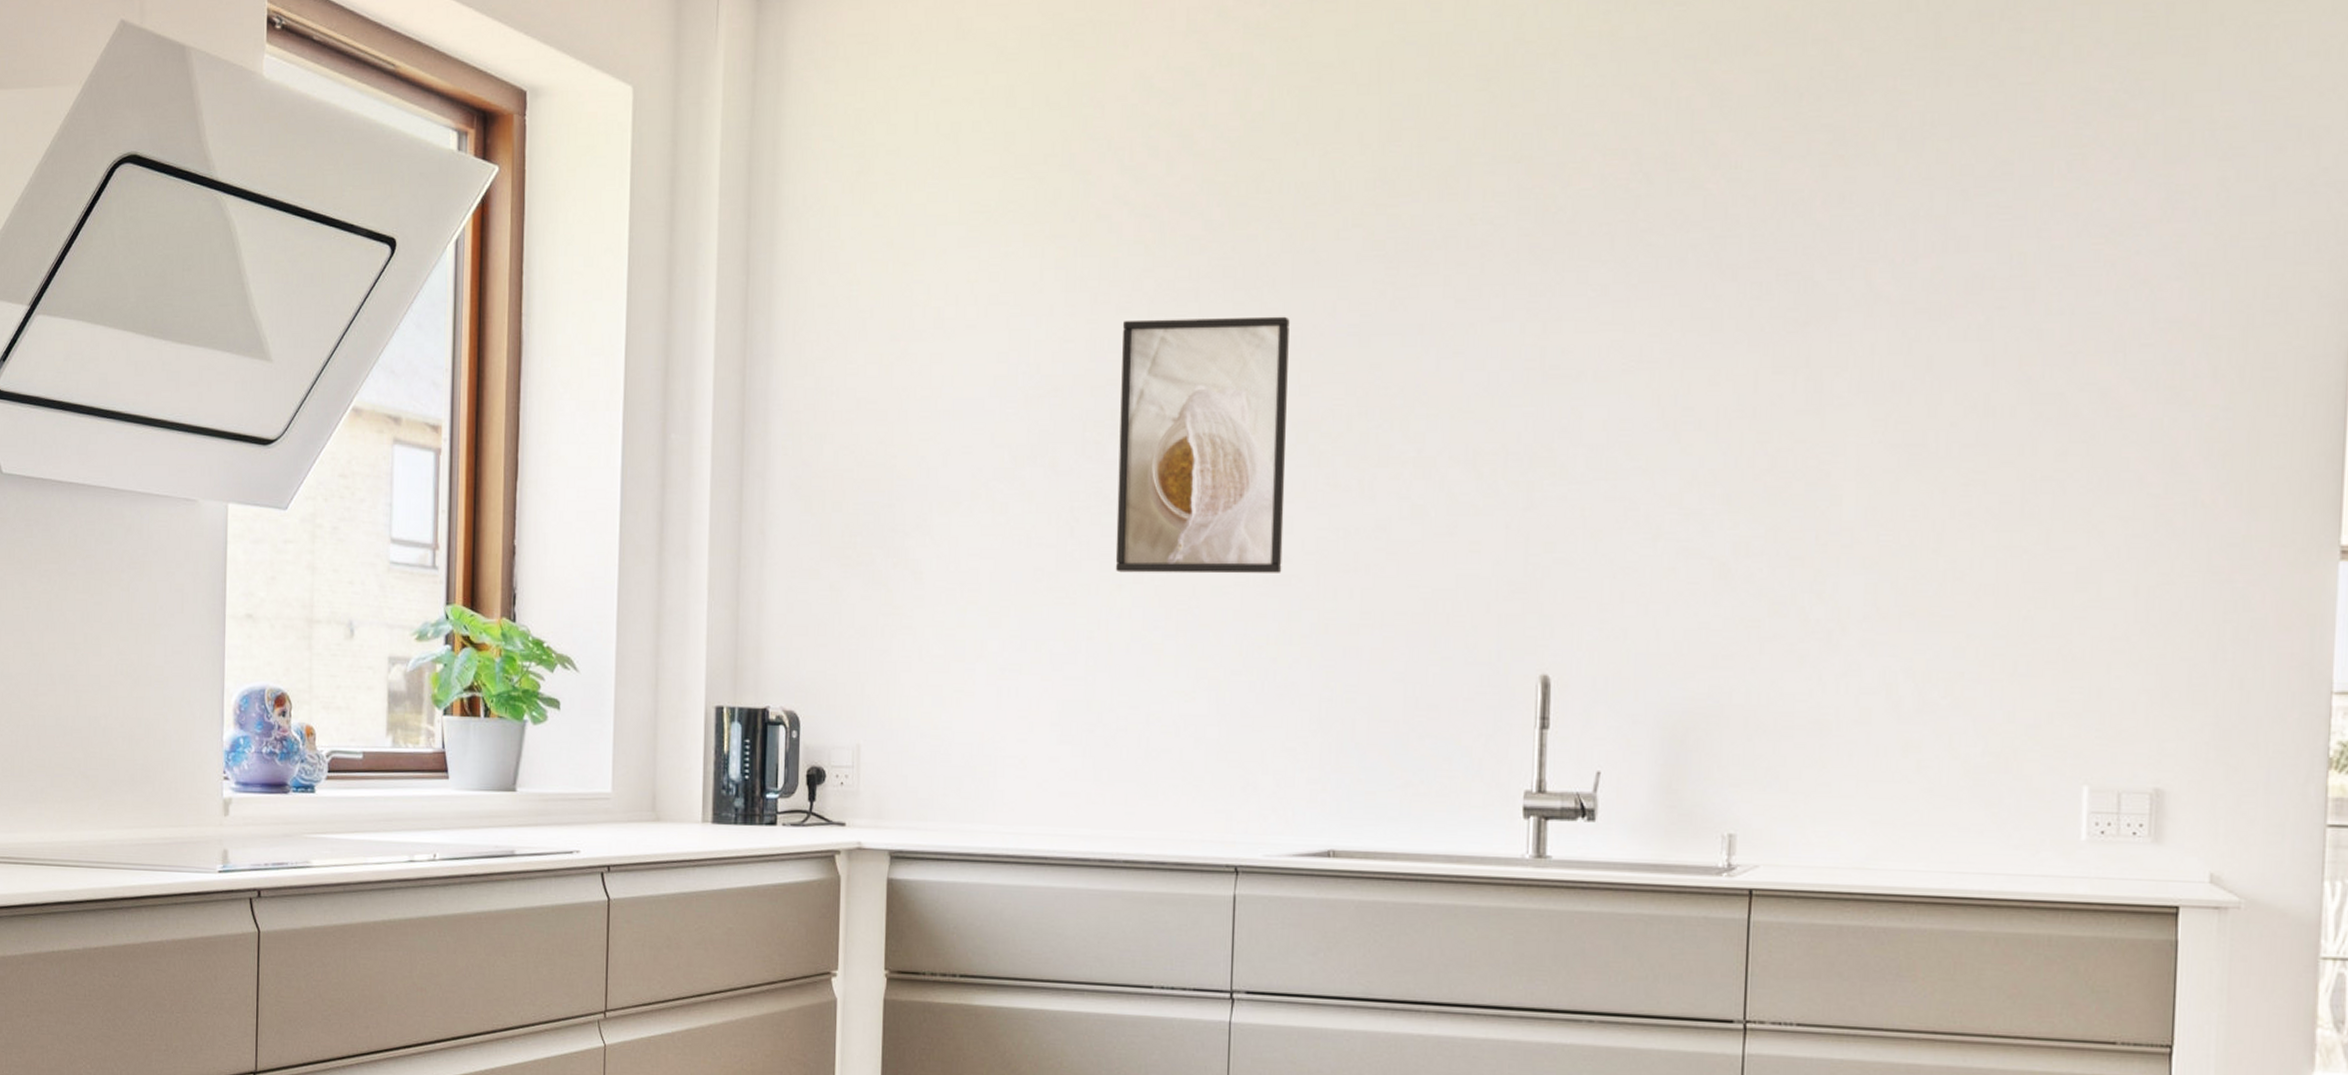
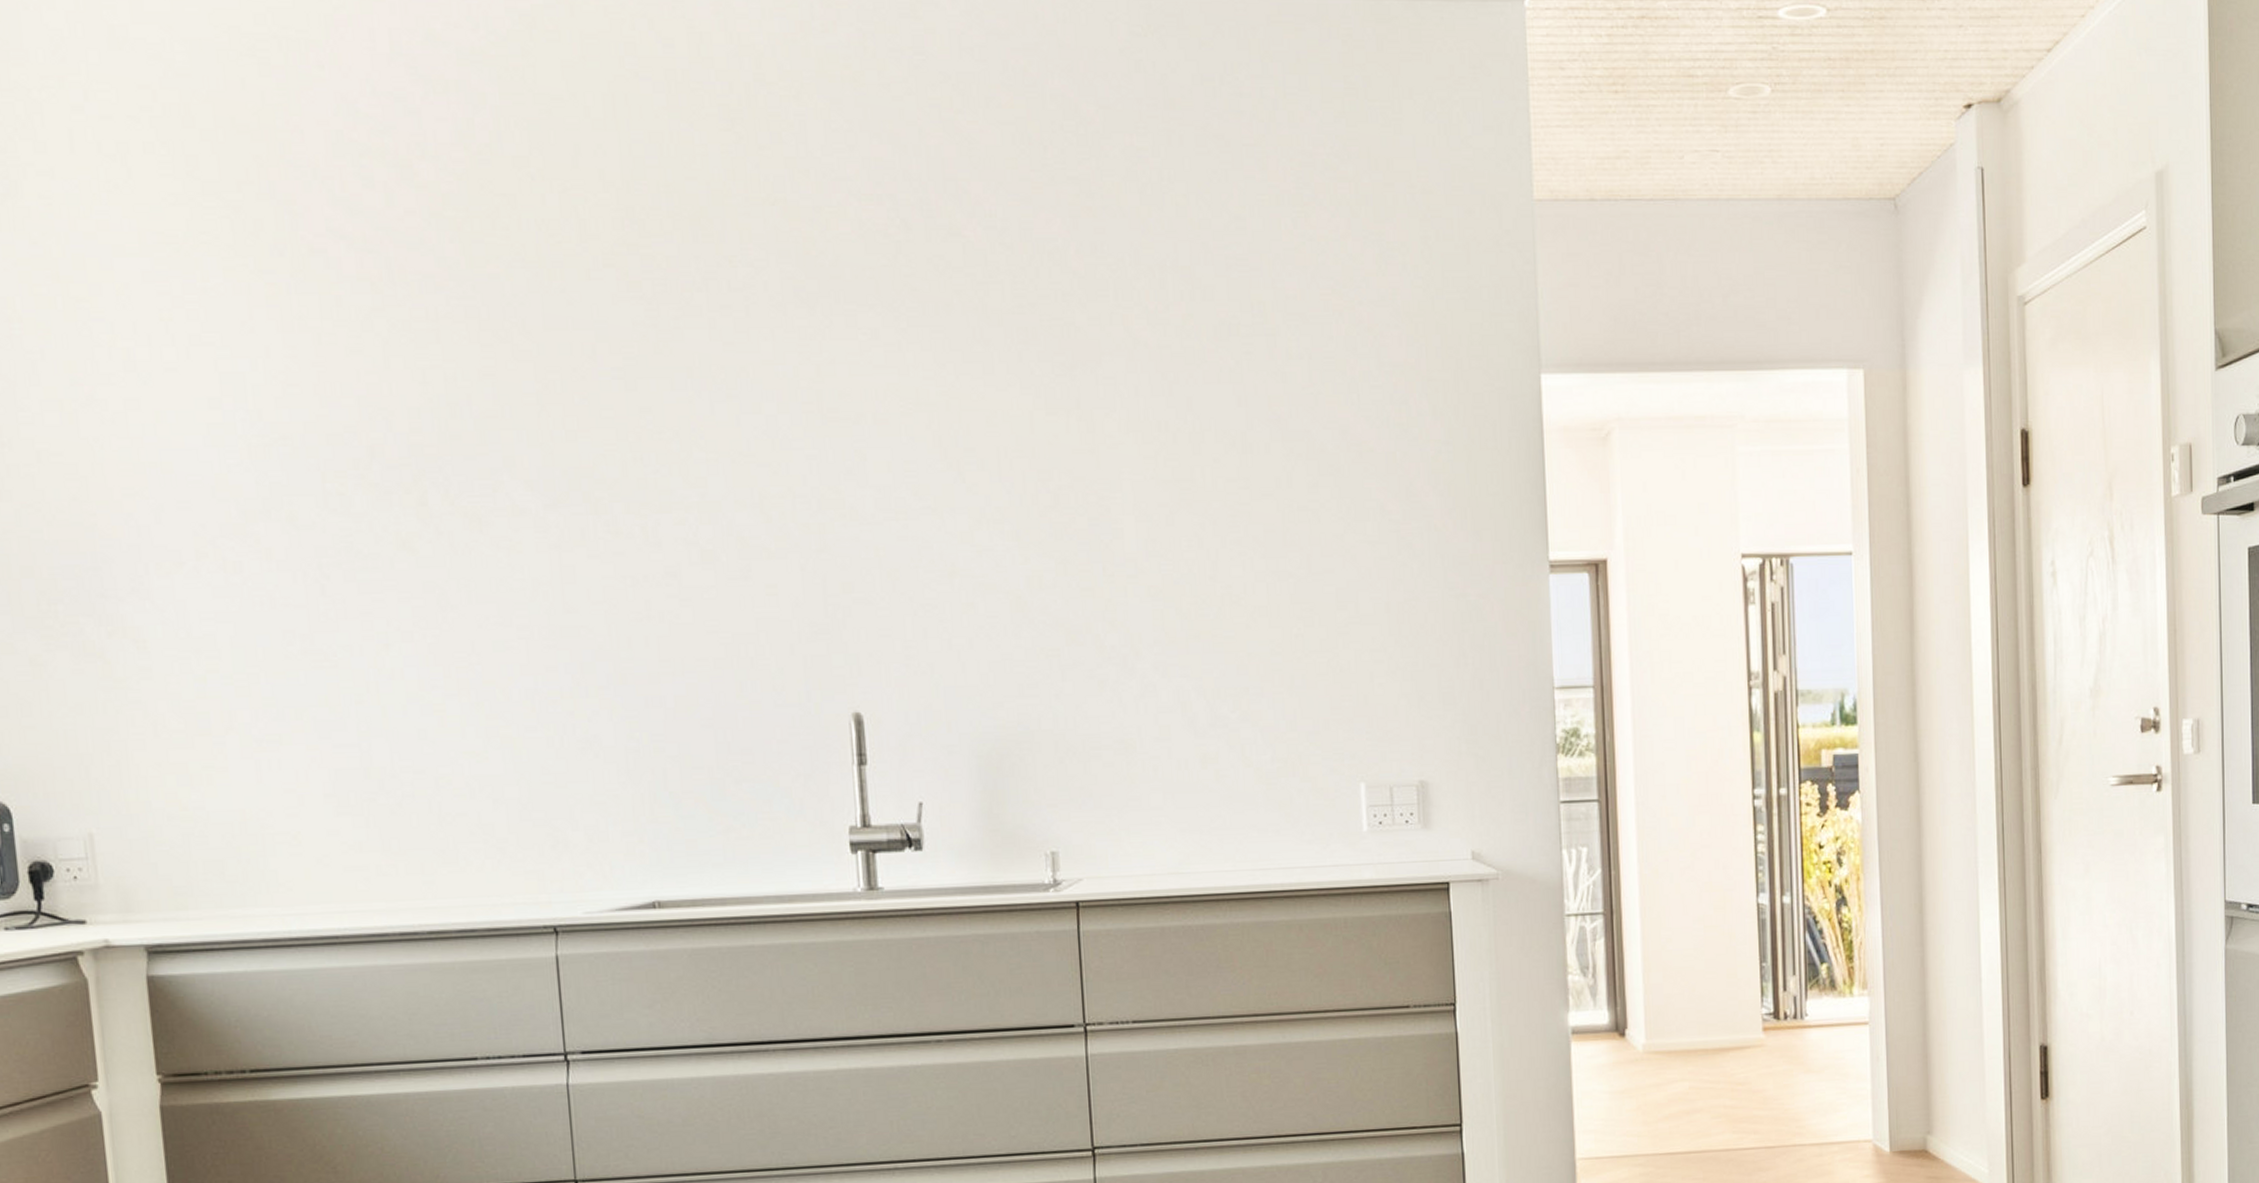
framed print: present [1115,316,1290,574] -> none [356,359,569,631]

